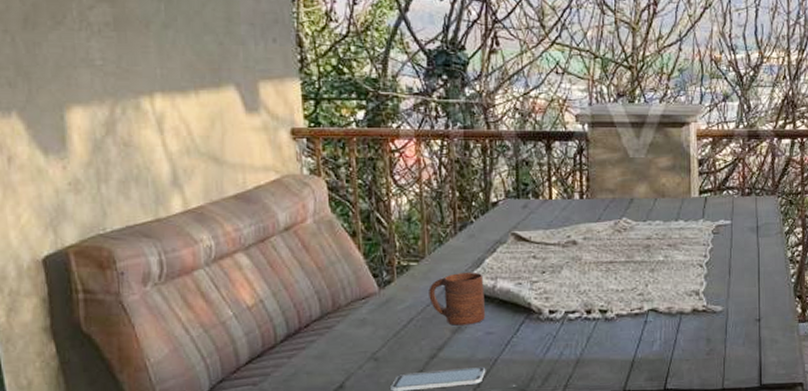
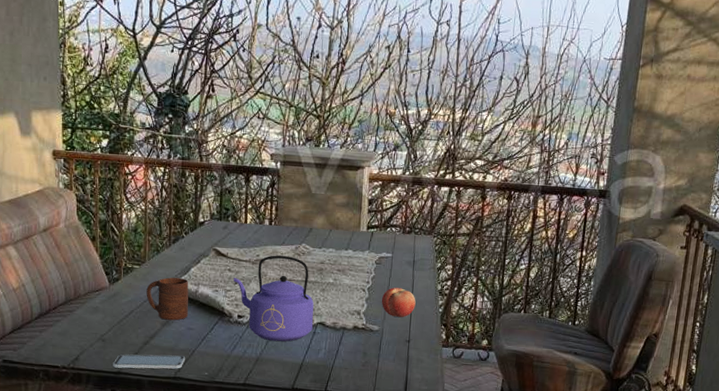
kettle: none [540,234,644,338] -> present [233,255,314,342]
fruit: none [723,259,763,294] -> present [381,287,416,318]

